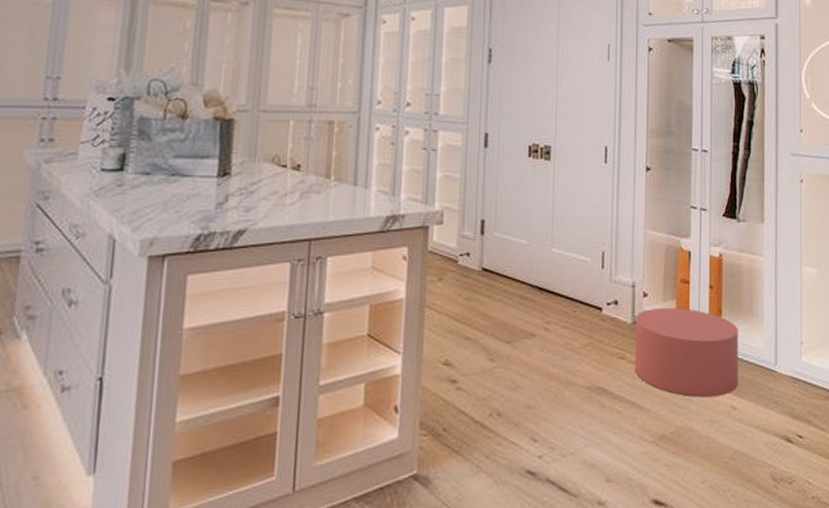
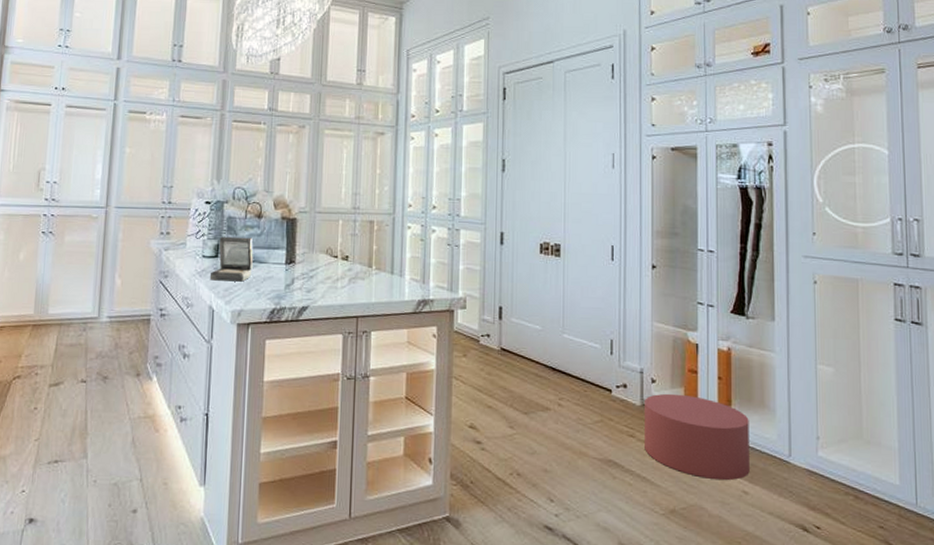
jewelry box: none [110,143,174,201] -> present [209,236,253,282]

